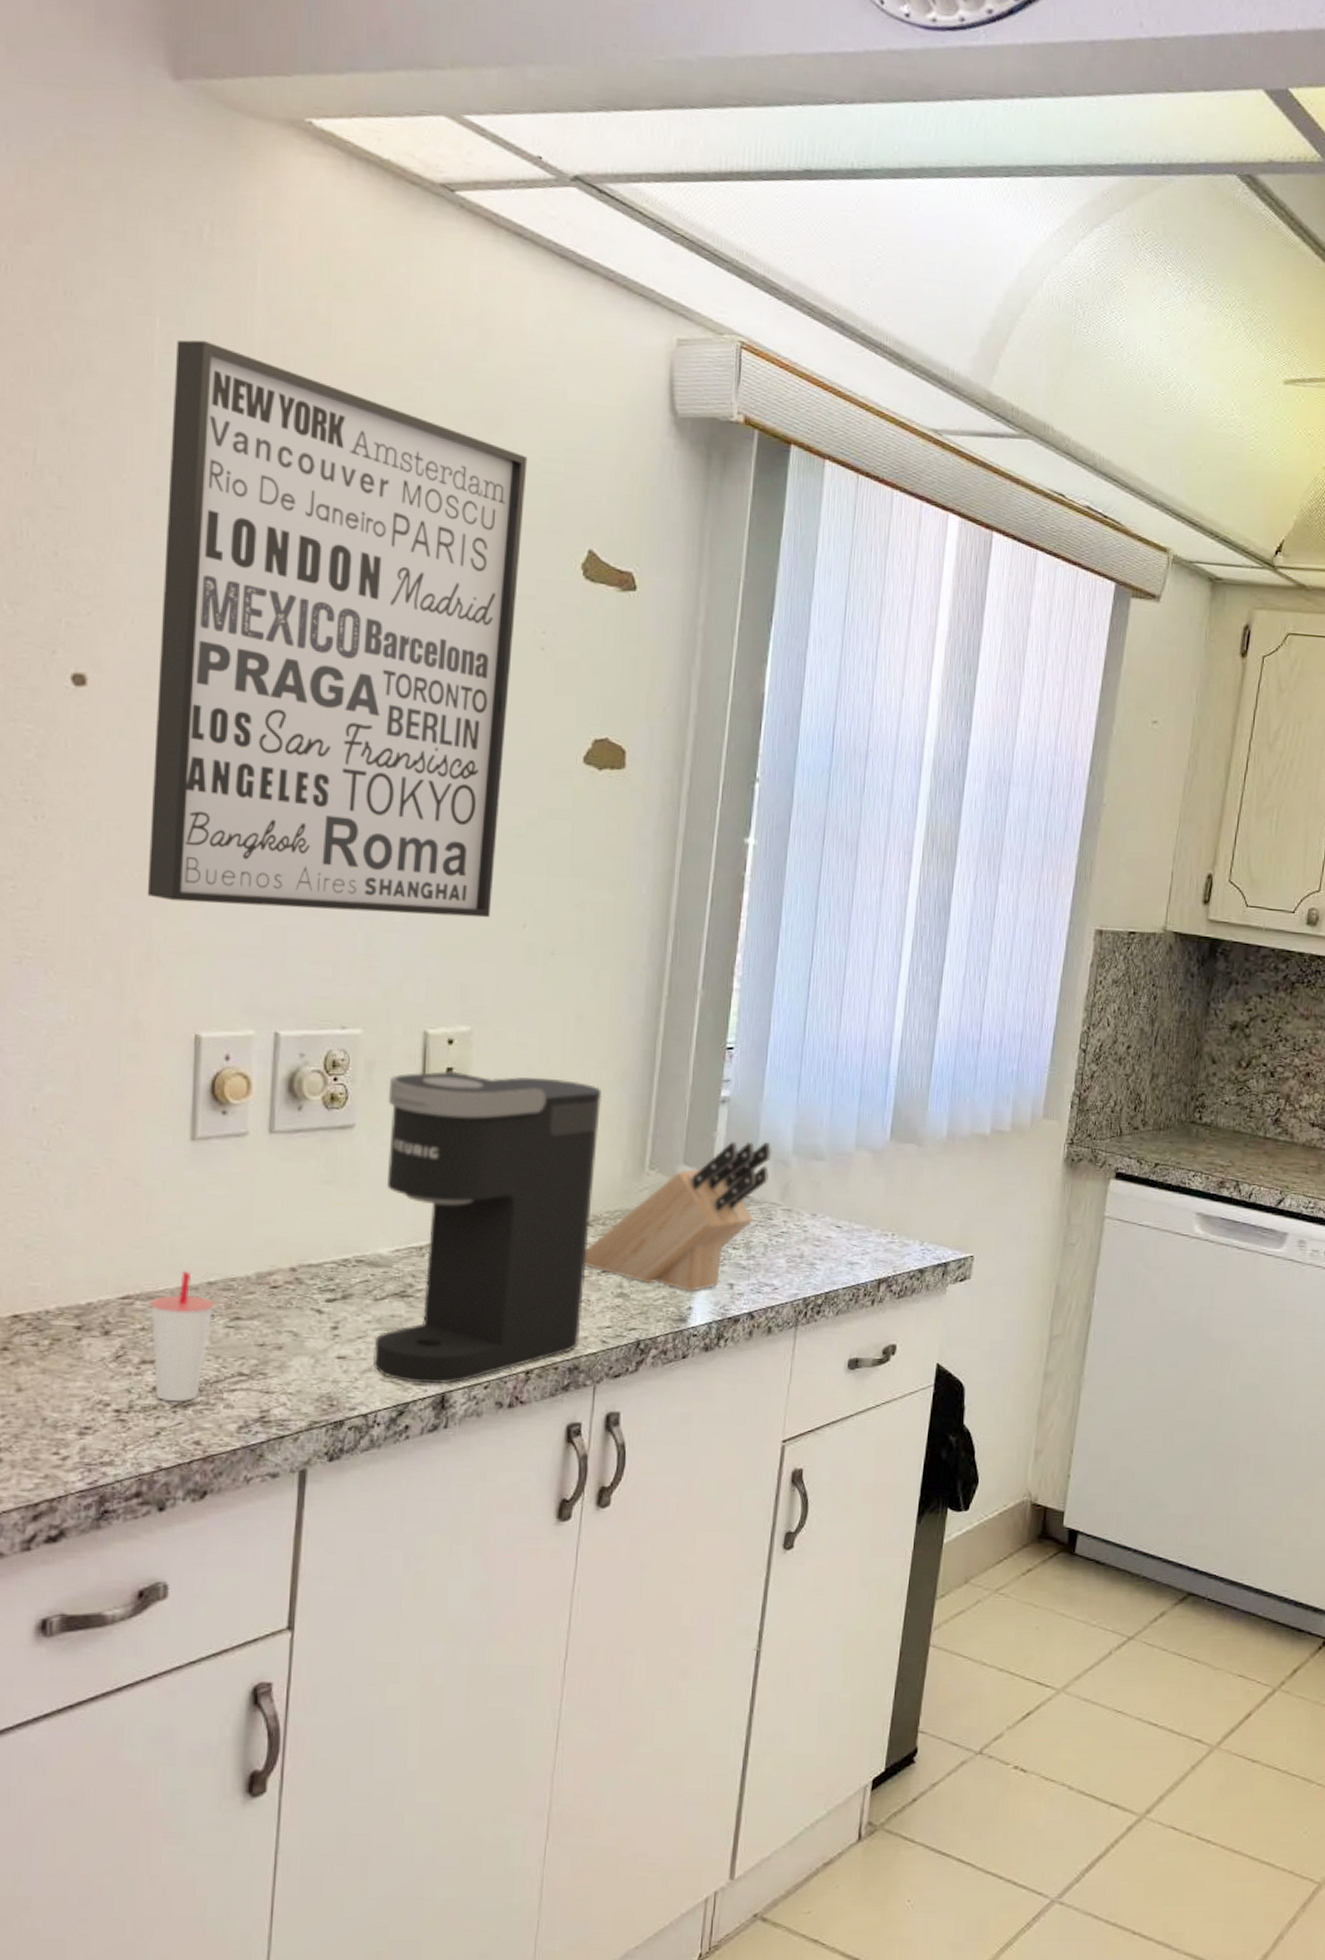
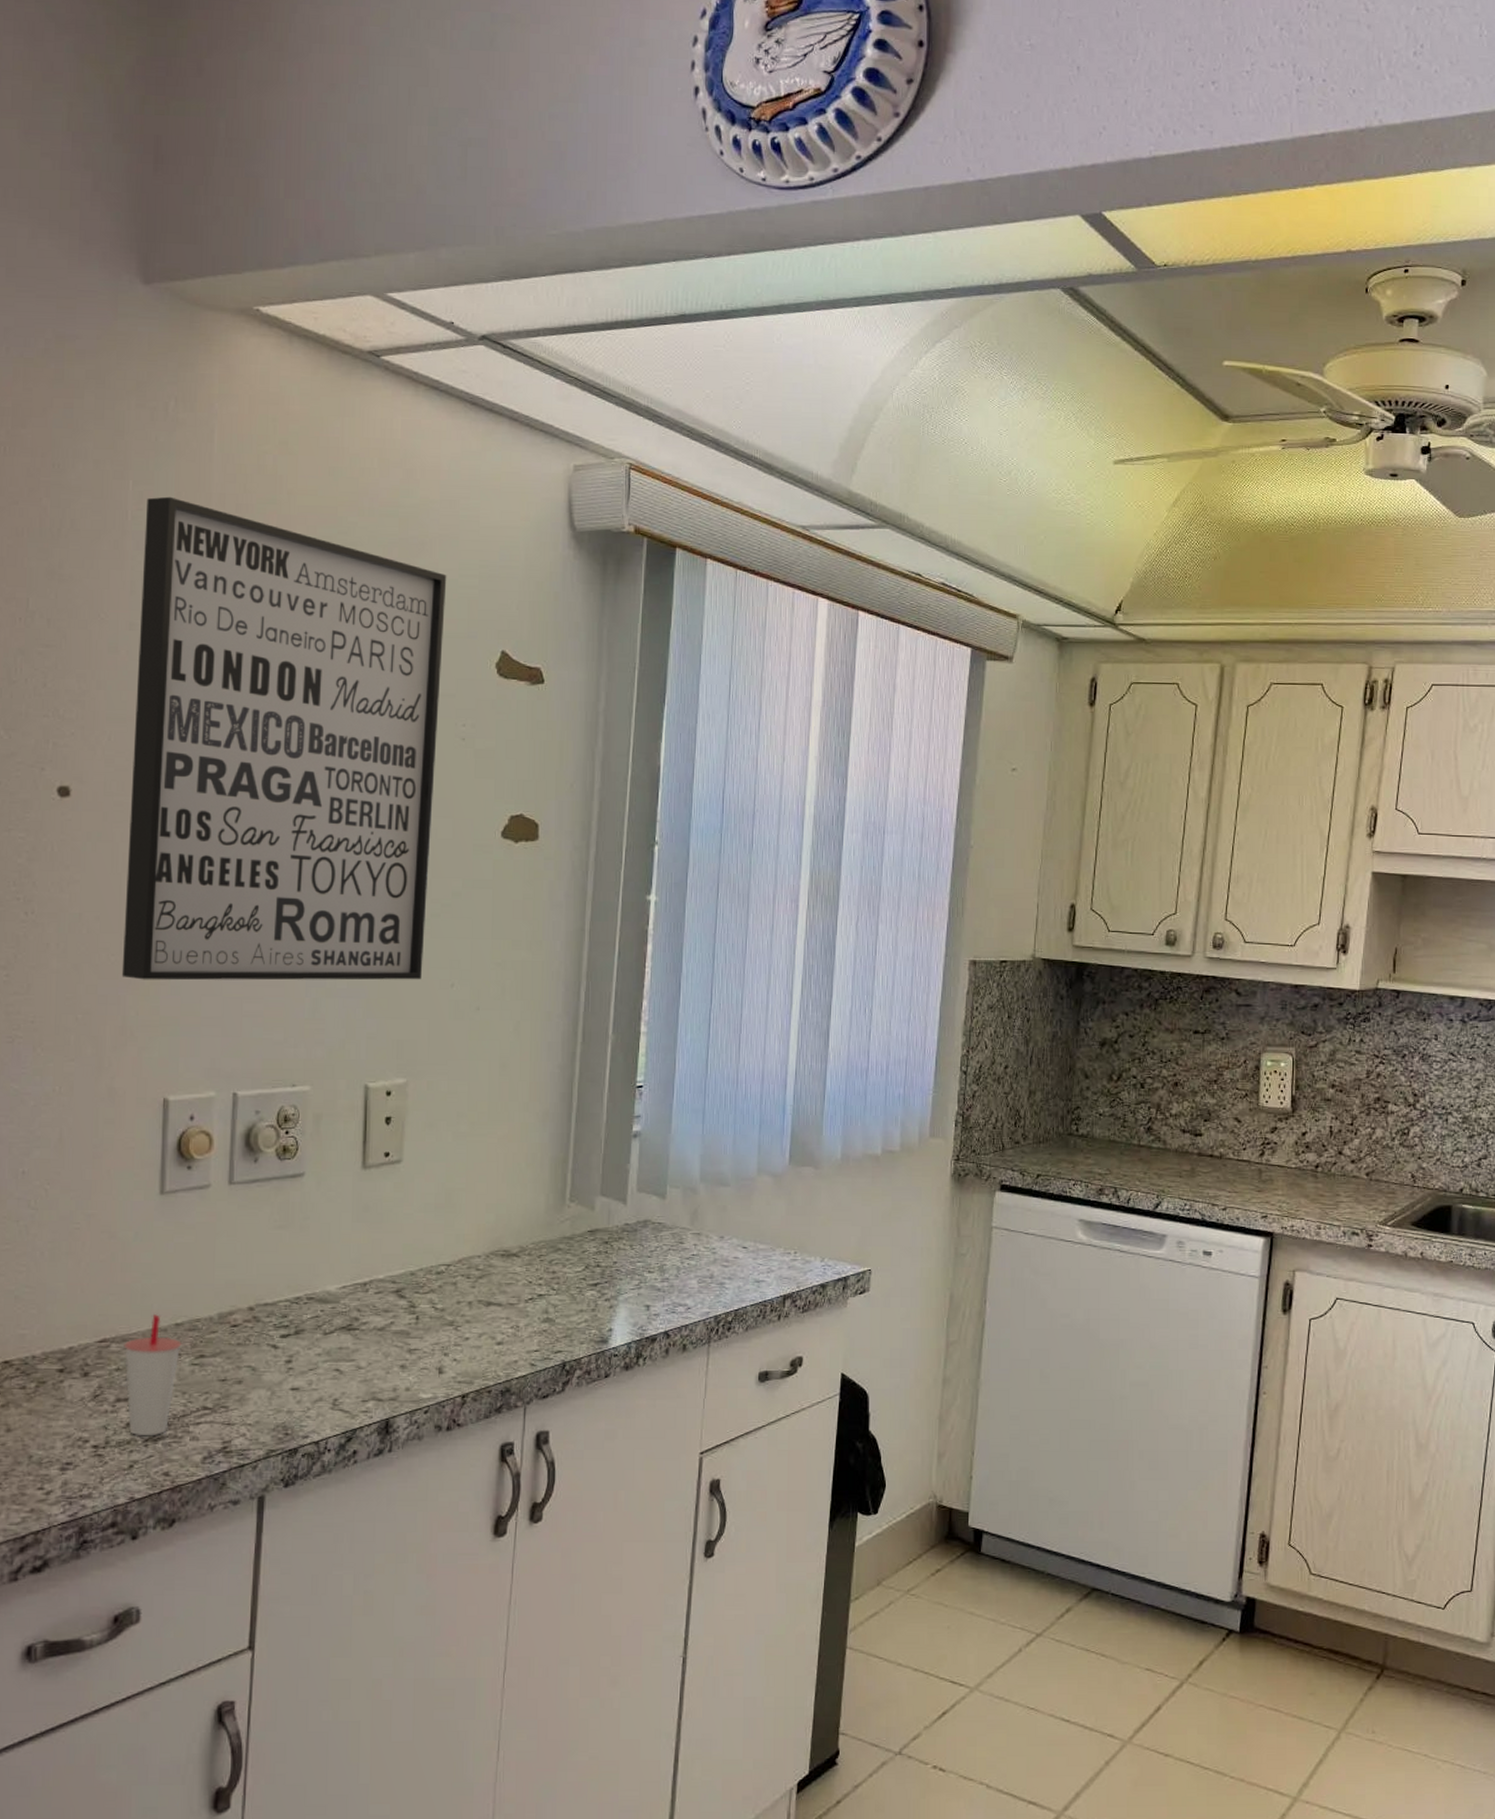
coffee maker: present [373,1070,603,1384] -> none [324,1119,526,1411]
knife block: present [585,1141,772,1291] -> none [514,1171,681,1314]

